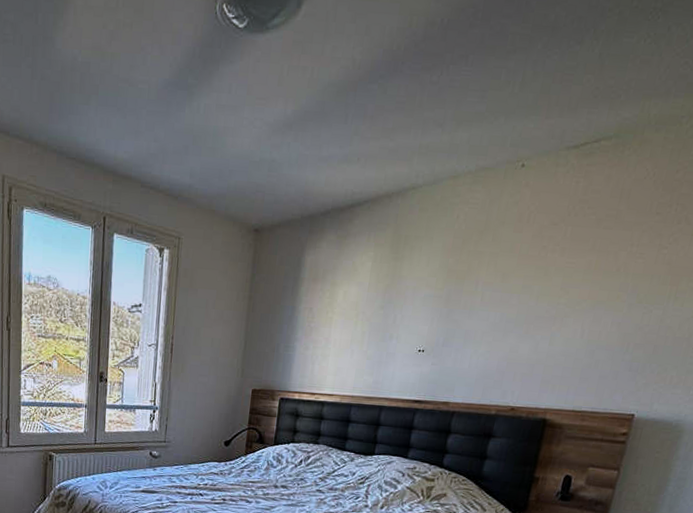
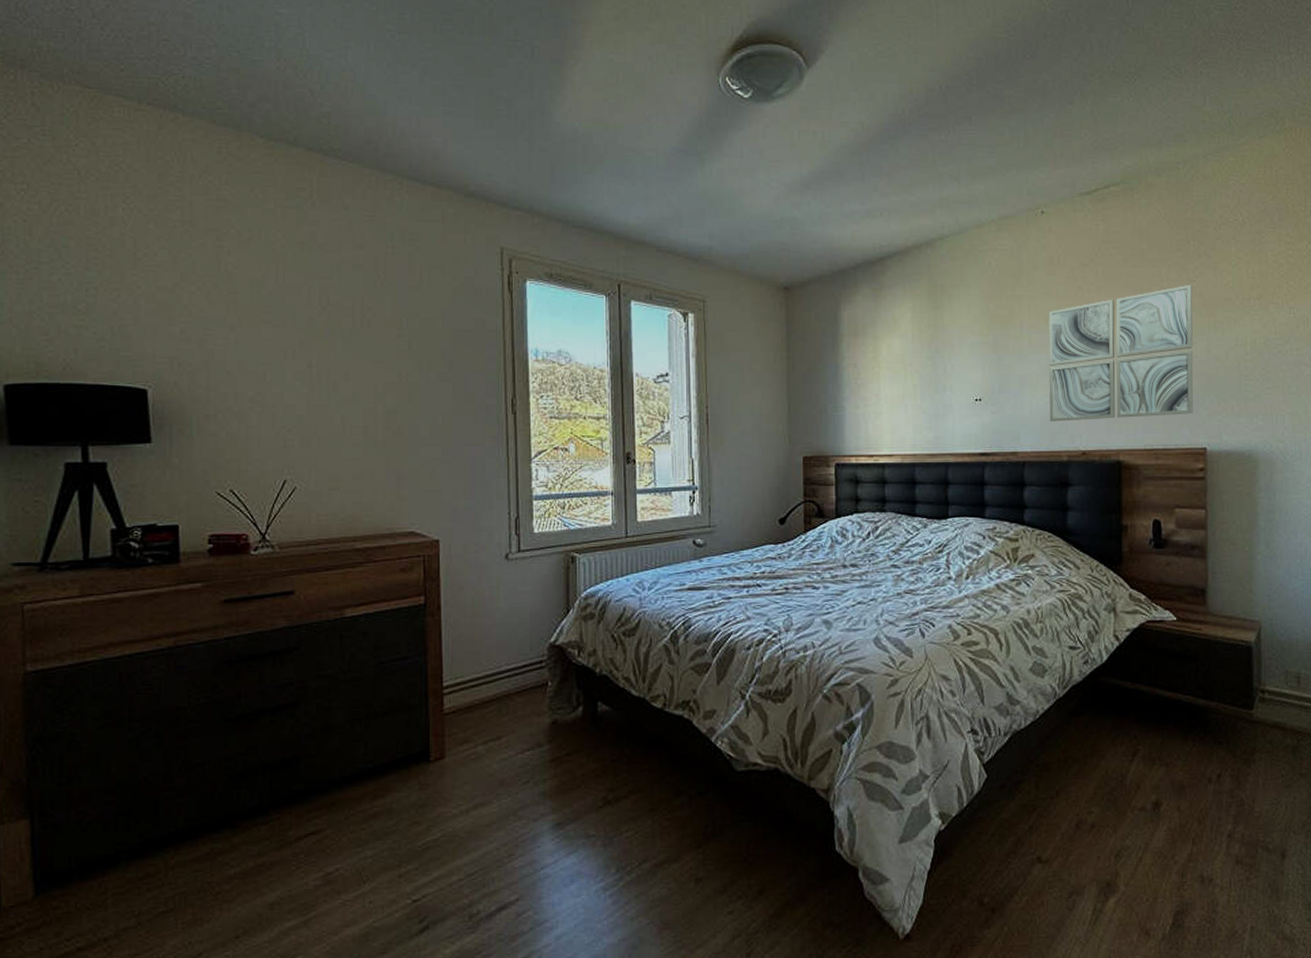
wall art: none [486,250,663,381] -> present [1048,284,1194,422]

